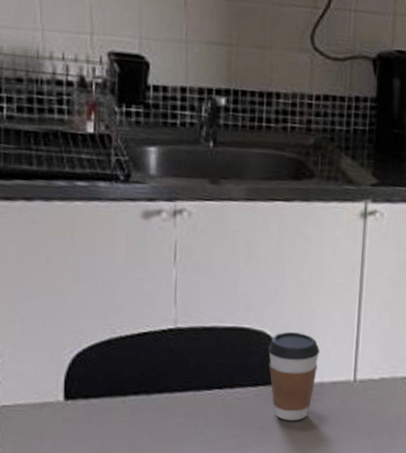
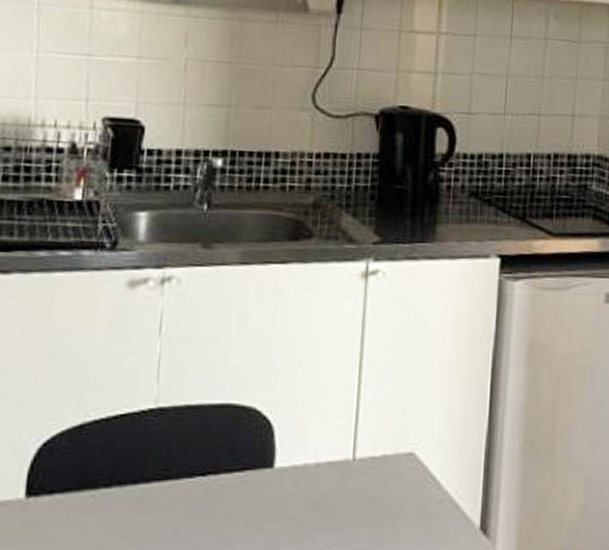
coffee cup: present [267,331,320,421] -> none [257,406,315,510]

